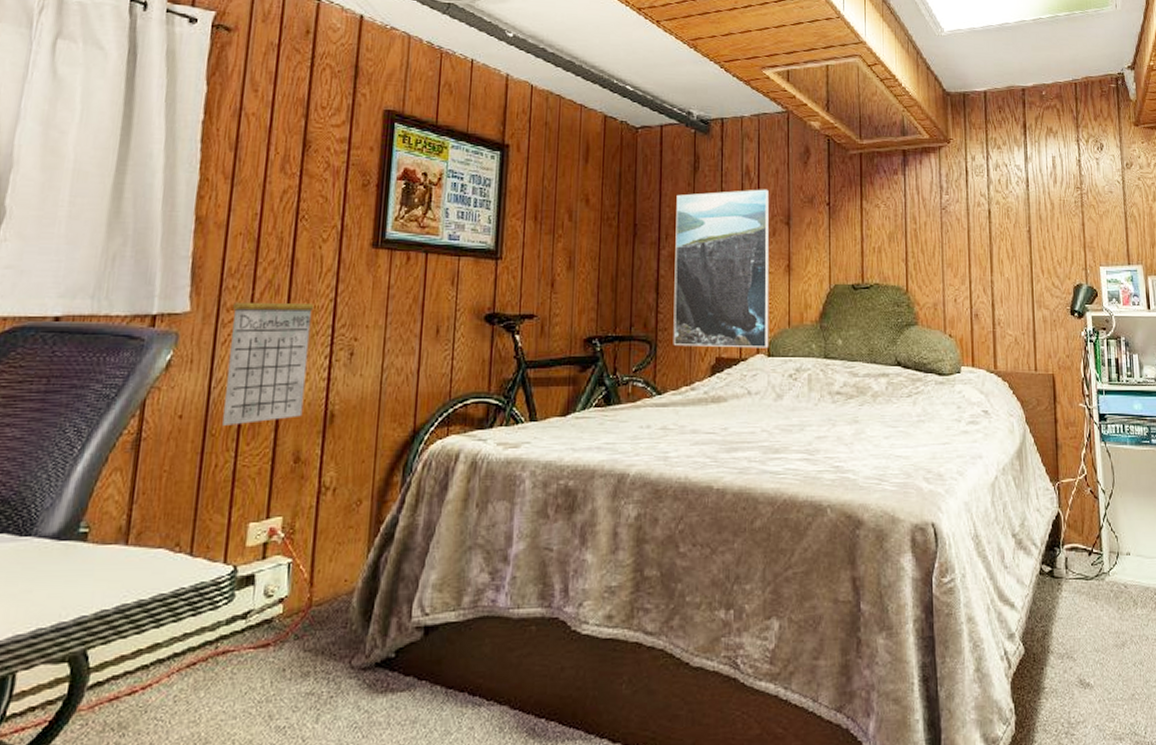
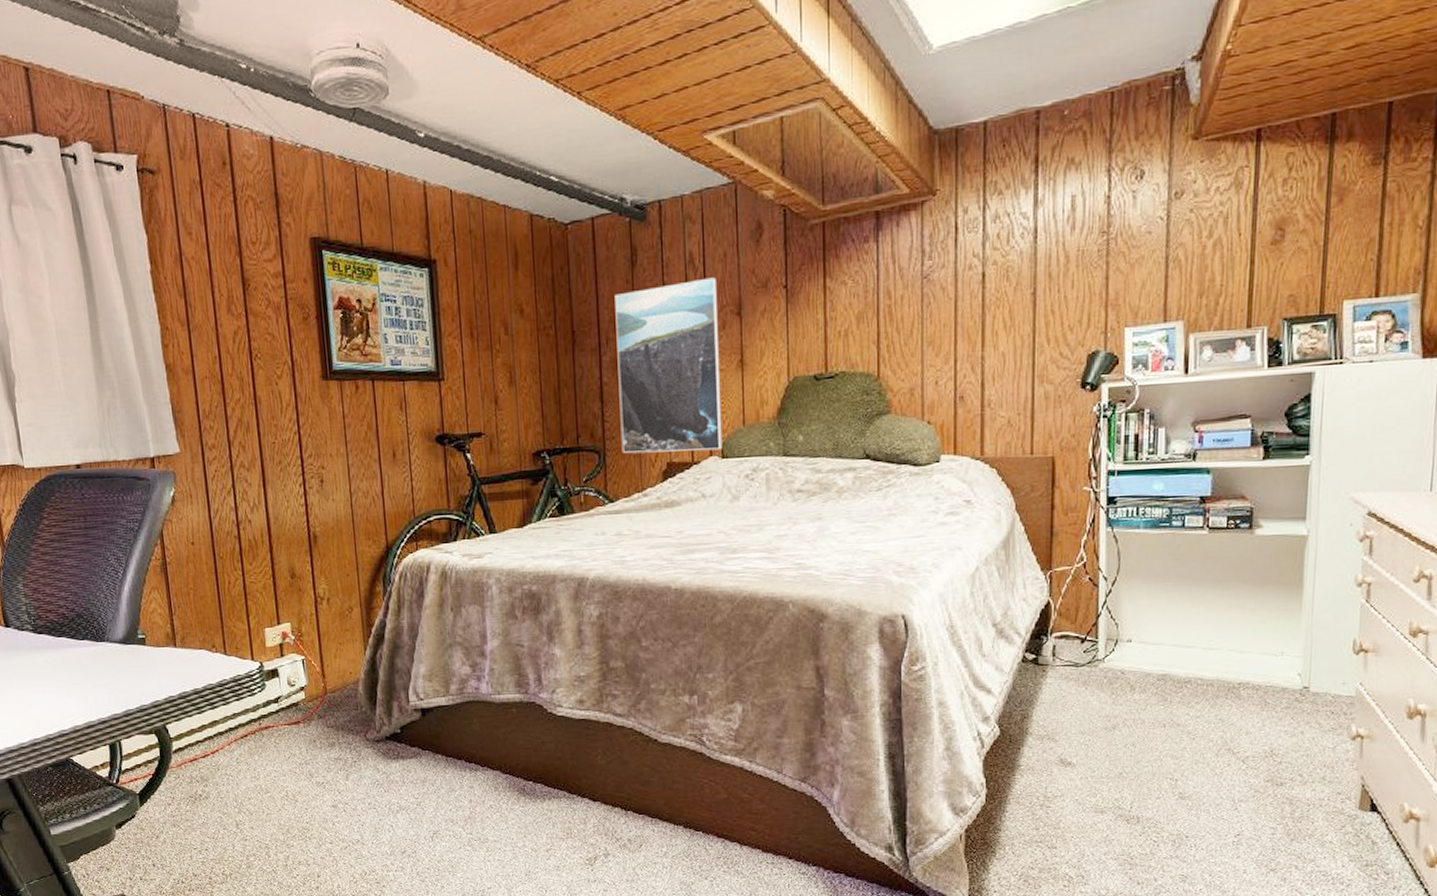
calendar: present [222,277,314,426] -> none [213,415,290,549]

